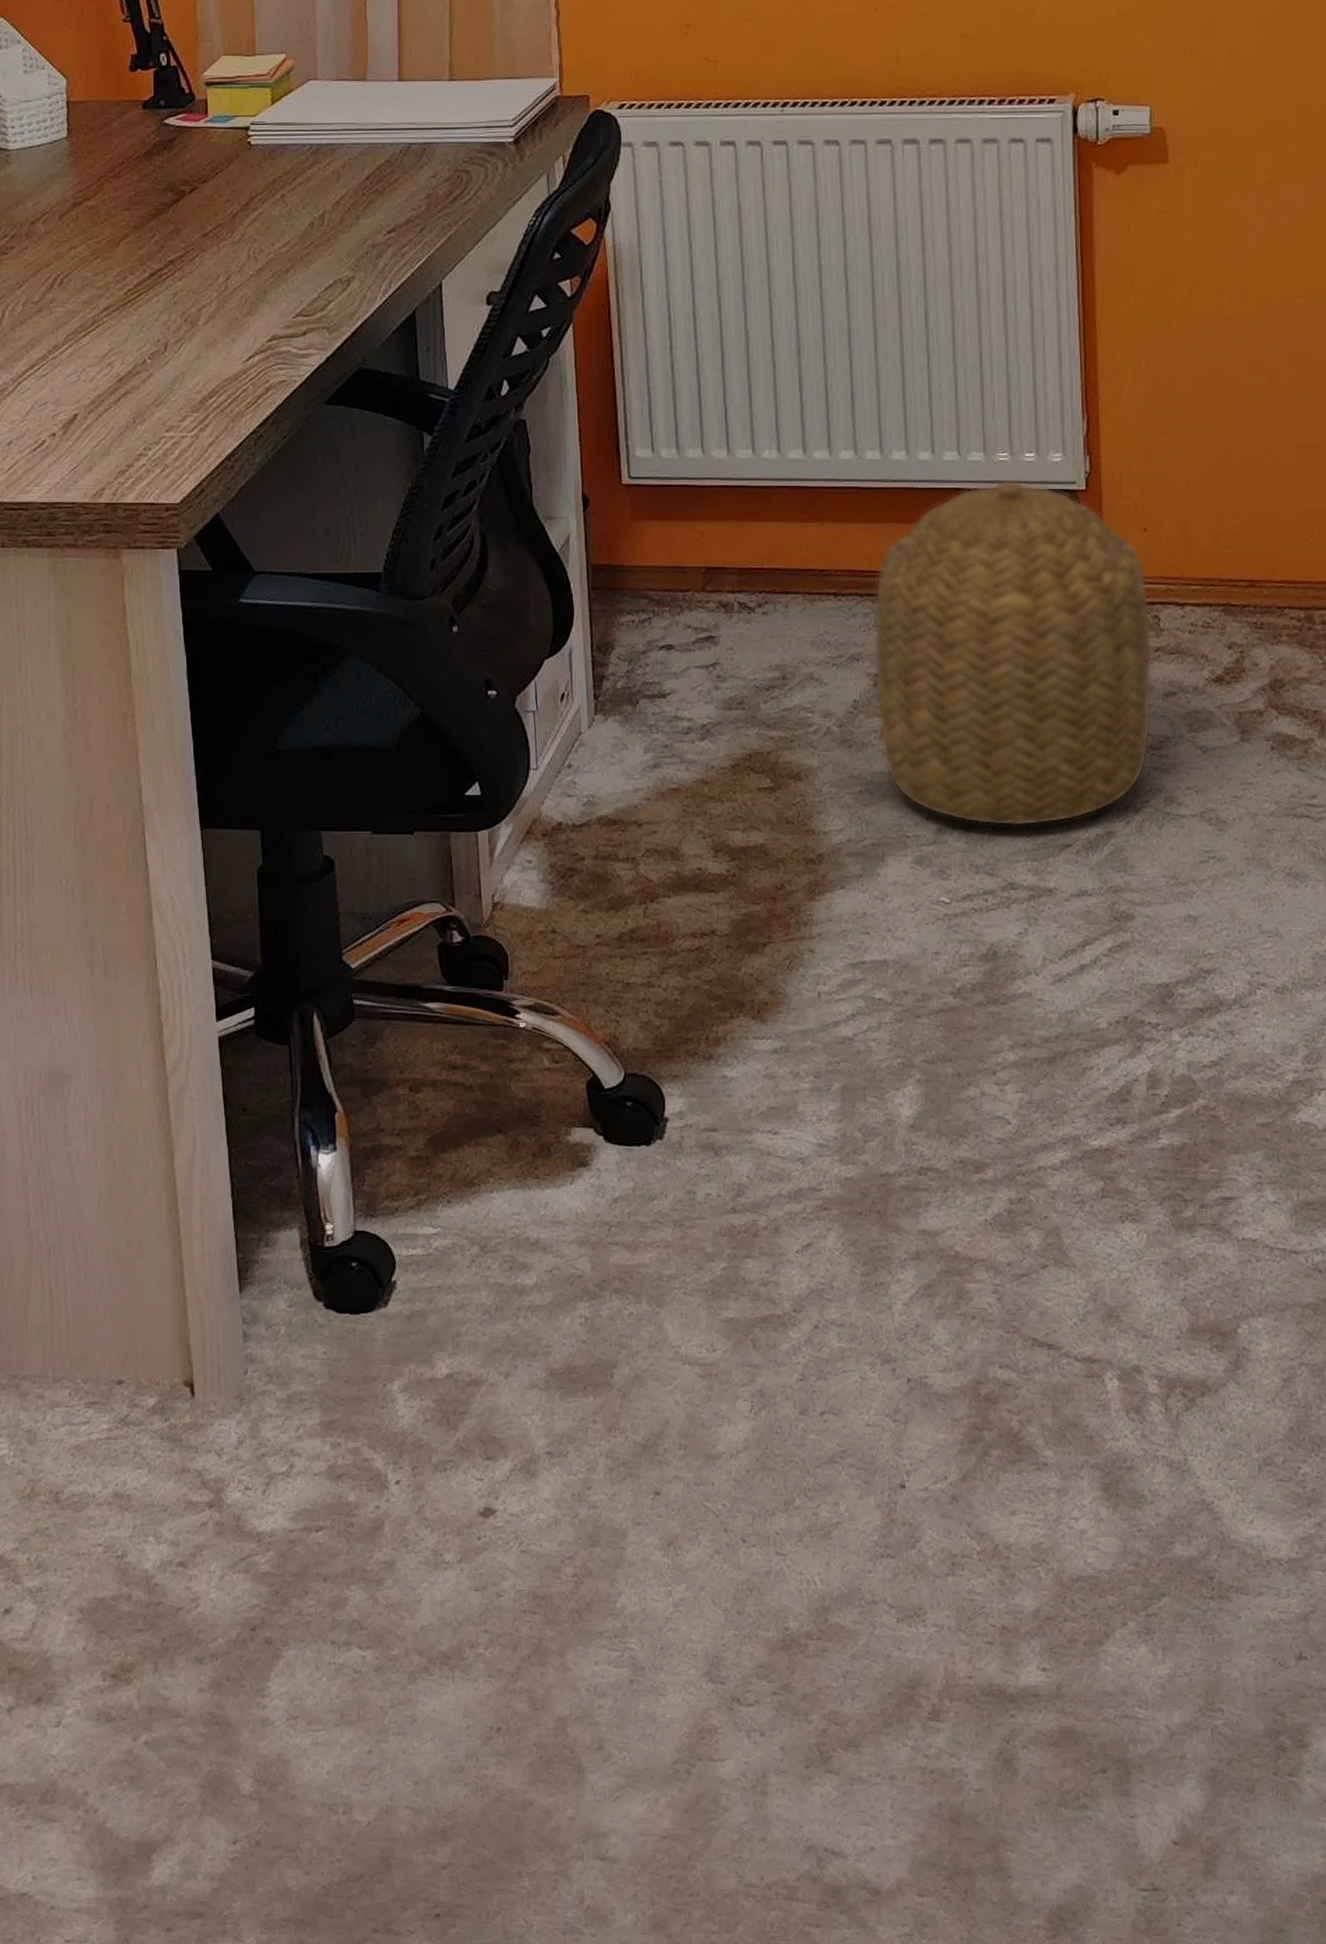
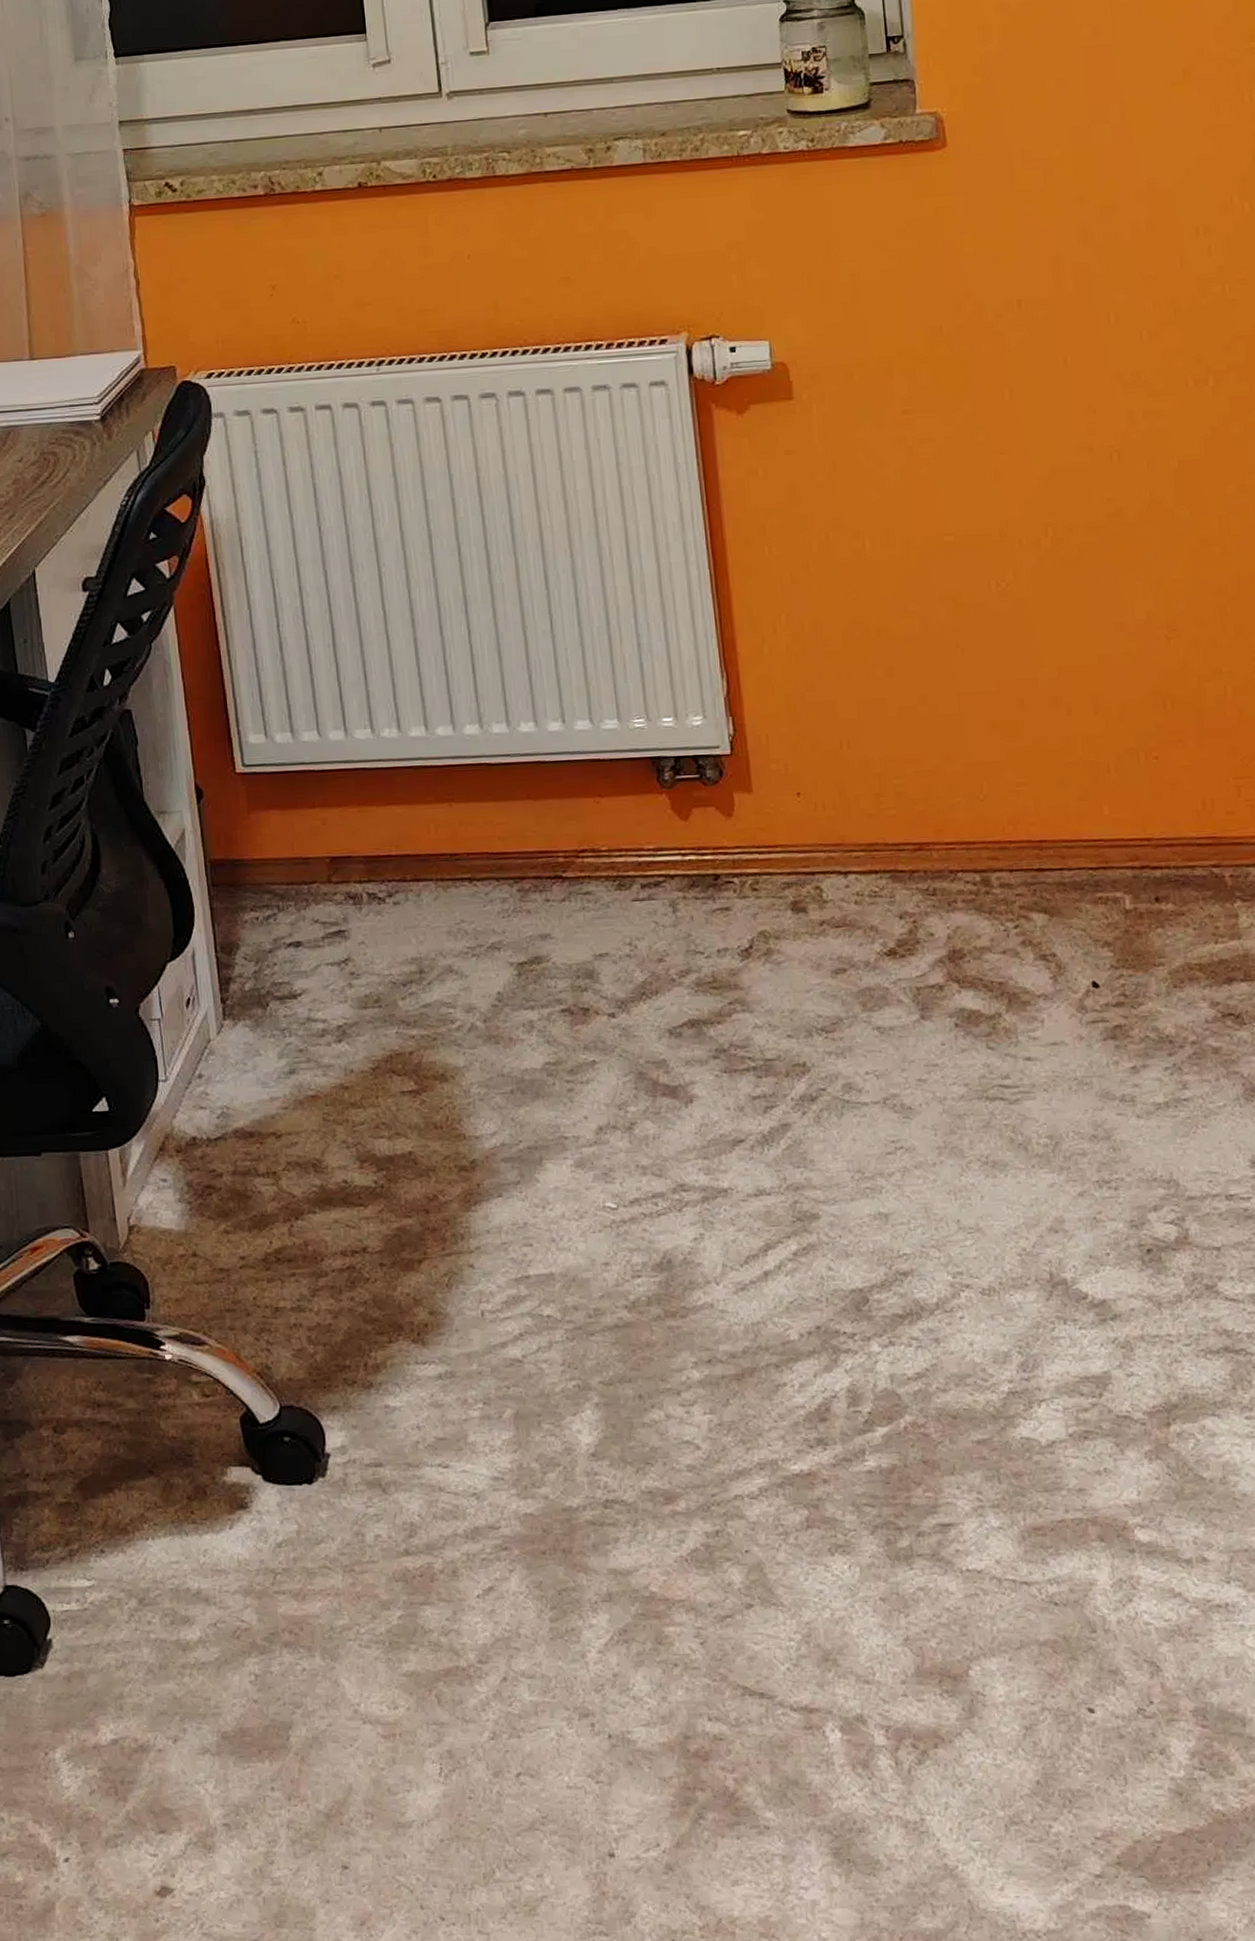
basket: present [874,479,1152,827] -> none [512,746,822,1123]

